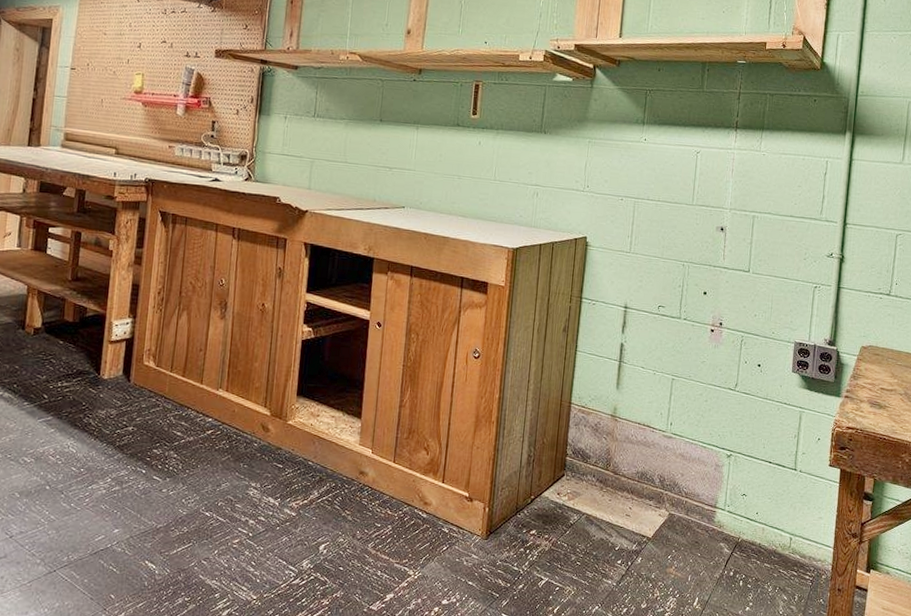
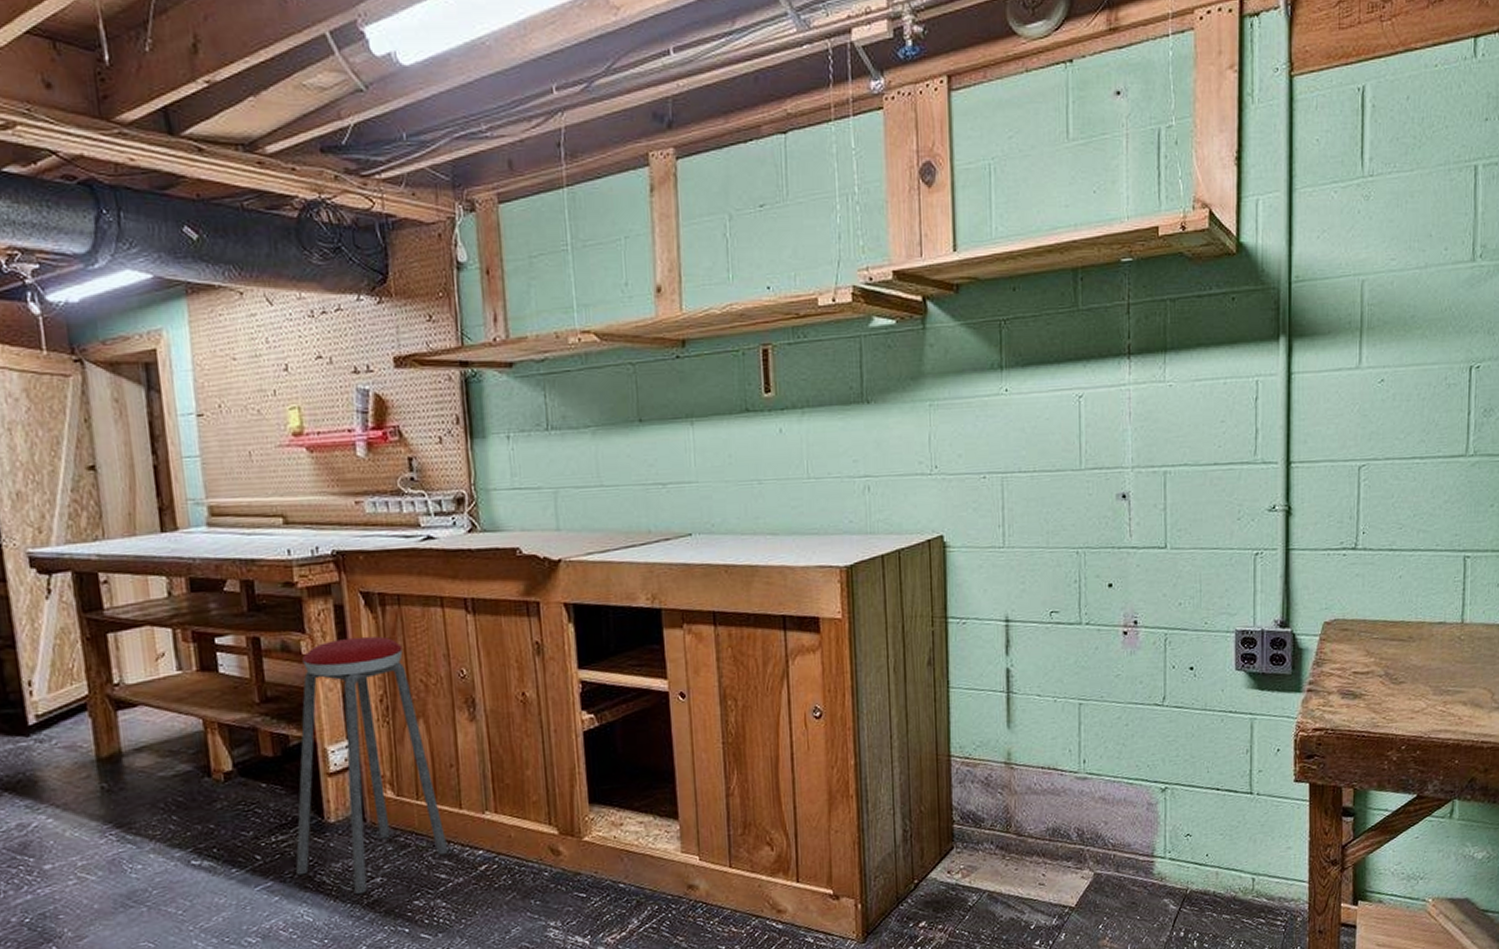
music stool: none [71,243,187,438] -> present [296,636,449,895]

